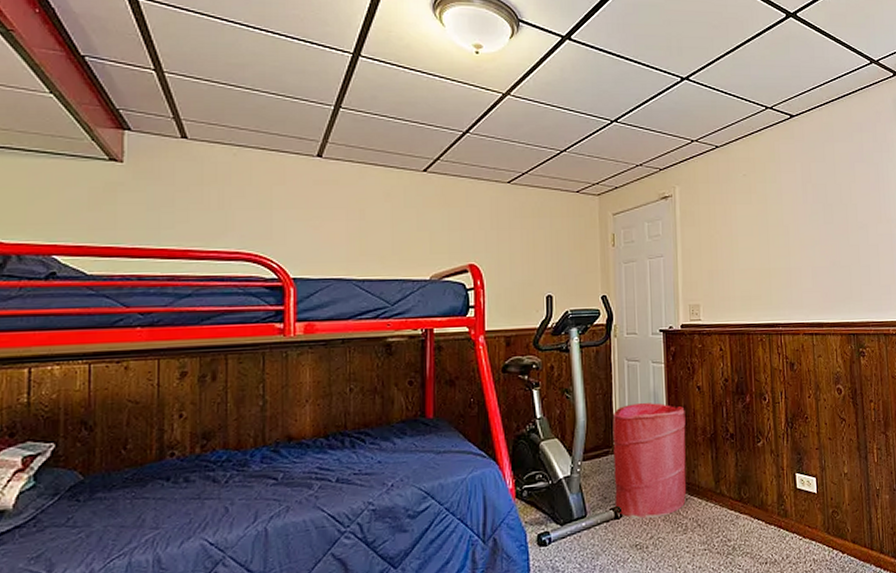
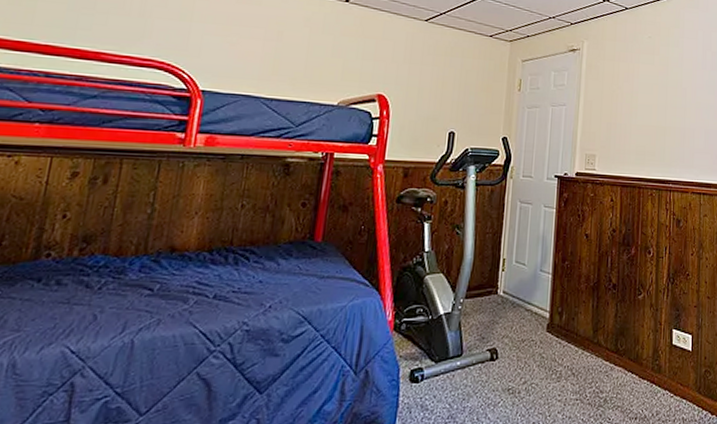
laundry hamper: present [612,403,687,519] -> none [492,246,571,363]

